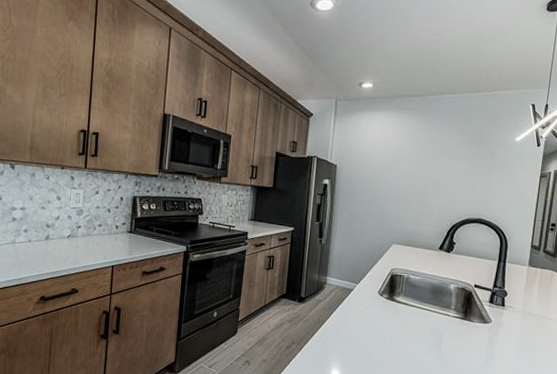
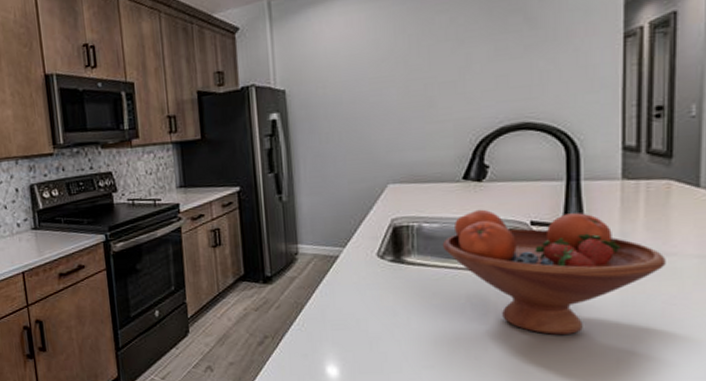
fruit bowl: none [420,271,546,365] -> present [442,209,666,336]

